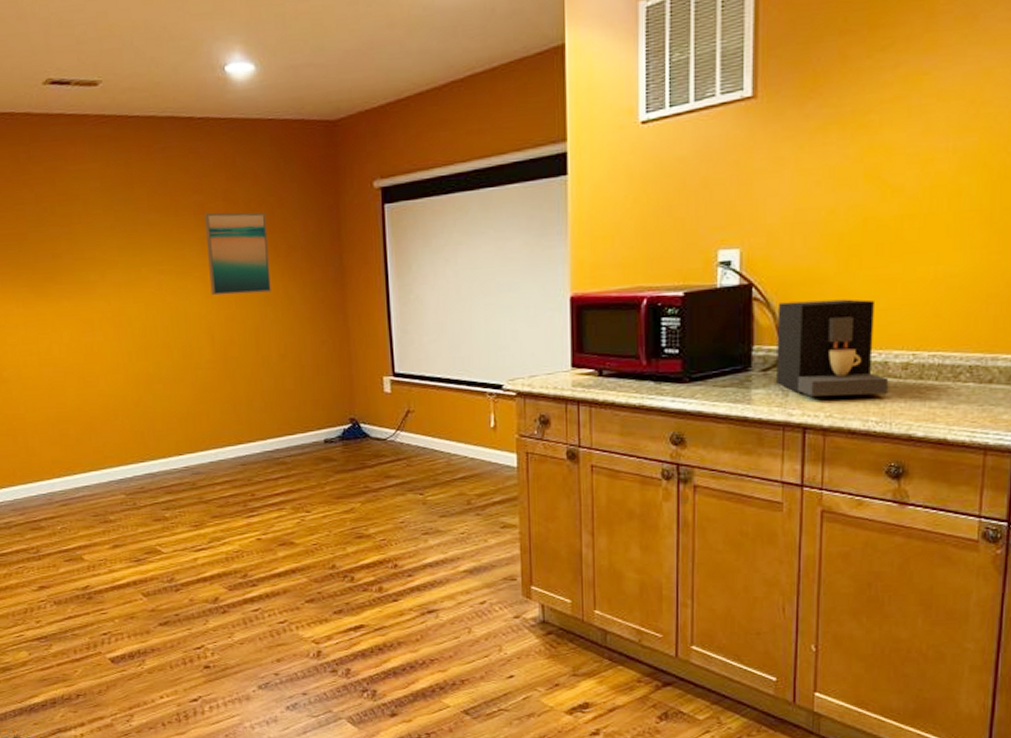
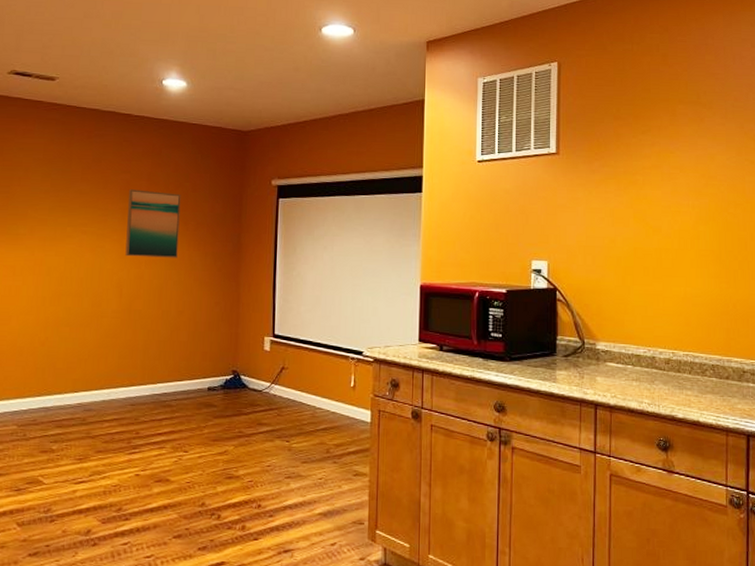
coffee maker: present [777,299,889,397] -> none [575,305,657,383]

